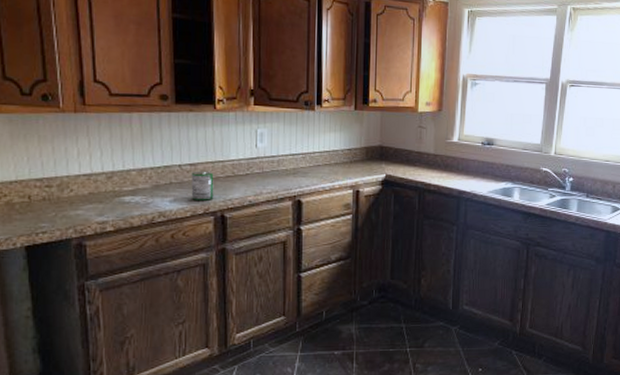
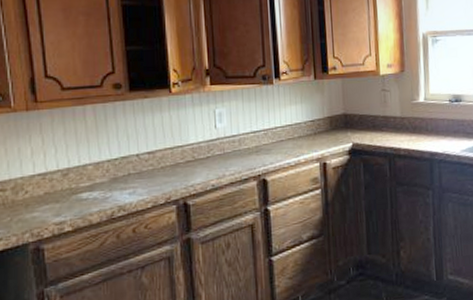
can: present [191,170,214,200] -> none [150,157,175,190]

